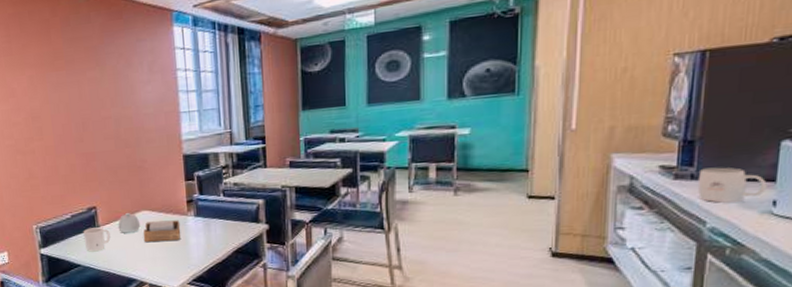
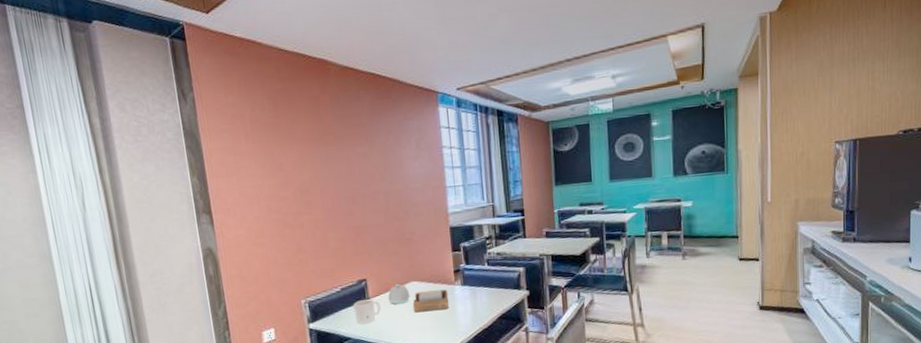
mug: present [697,167,767,204] -> none [858,232,904,261]

